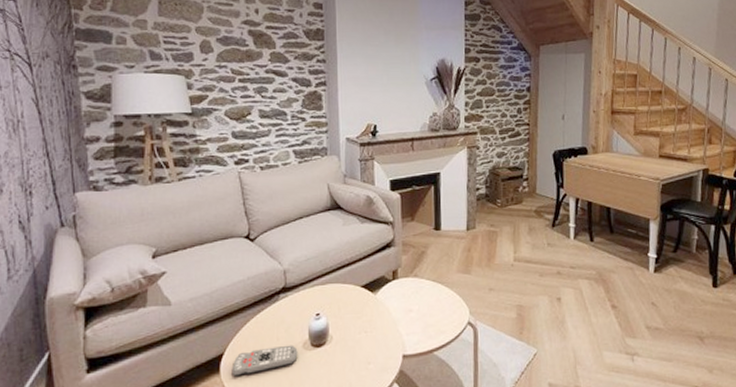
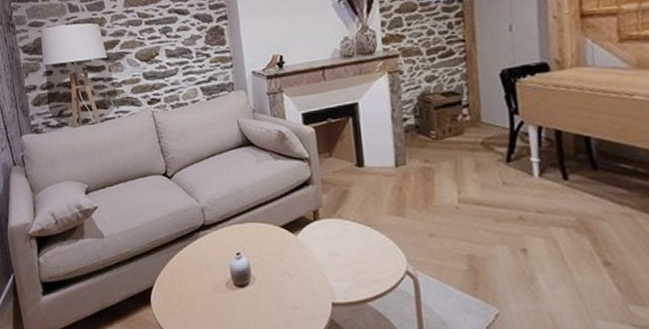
remote control: present [231,345,298,376] -> none [161,283,222,310]

